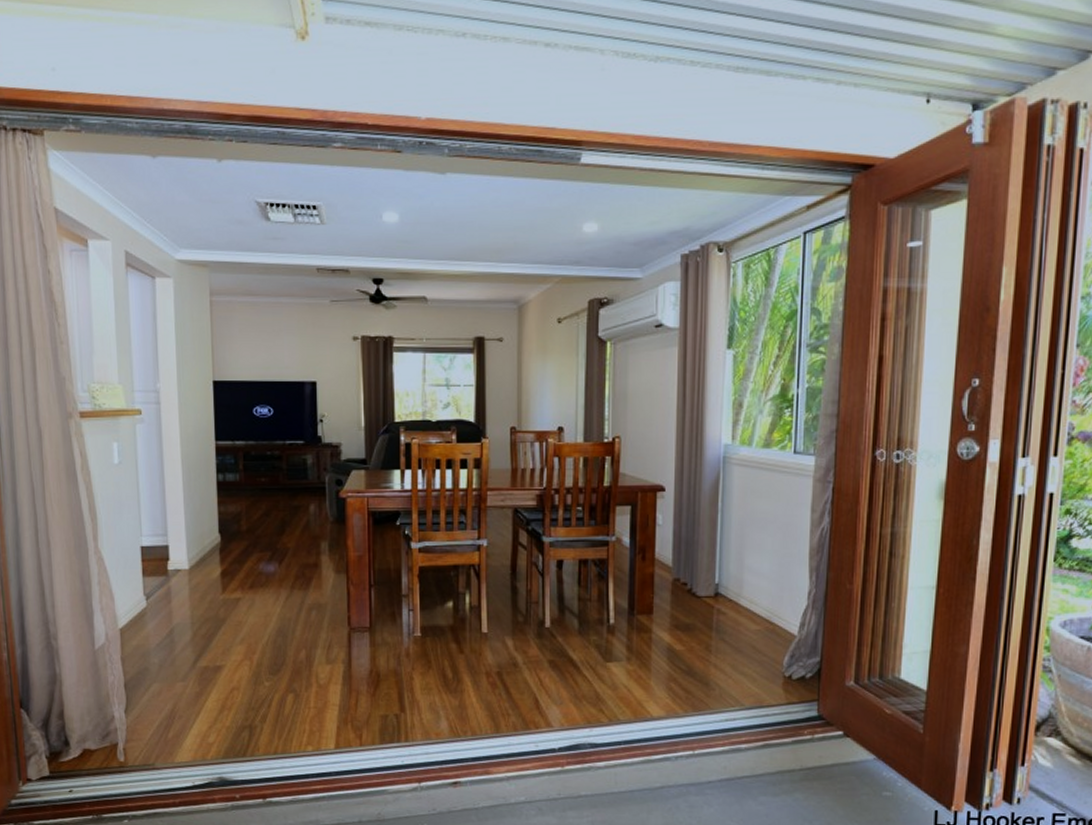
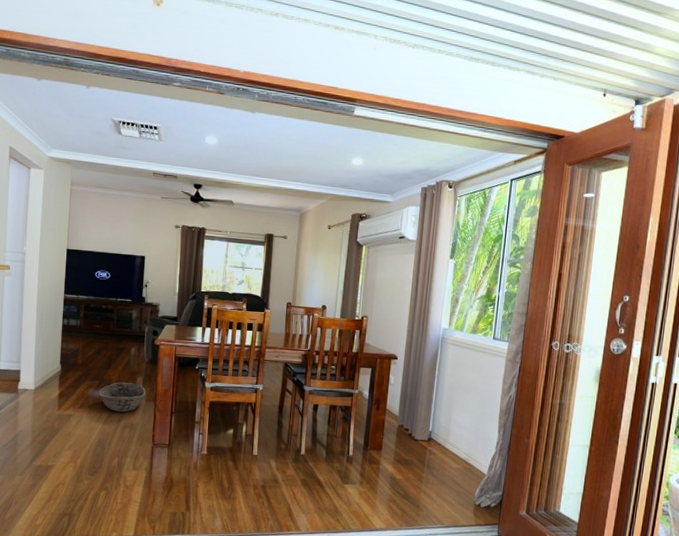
basket: none [273,551,334,590] -> present [99,382,146,412]

